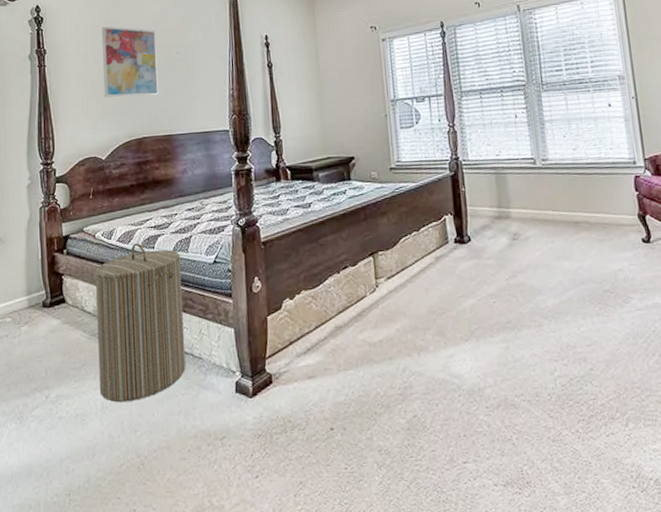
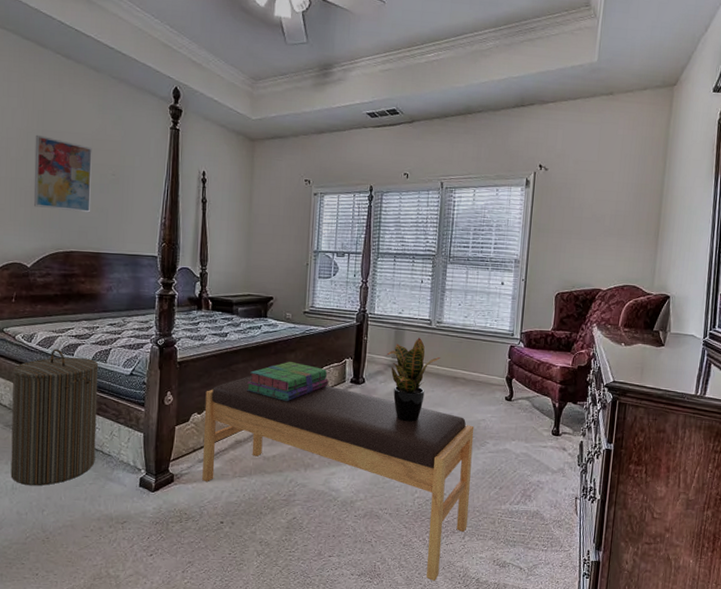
bench: none [295,248,629,488] -> present [202,376,474,582]
stack of books: none [339,227,430,273] -> present [247,362,329,401]
potted plant: none [491,179,555,283] -> present [387,337,441,422]

